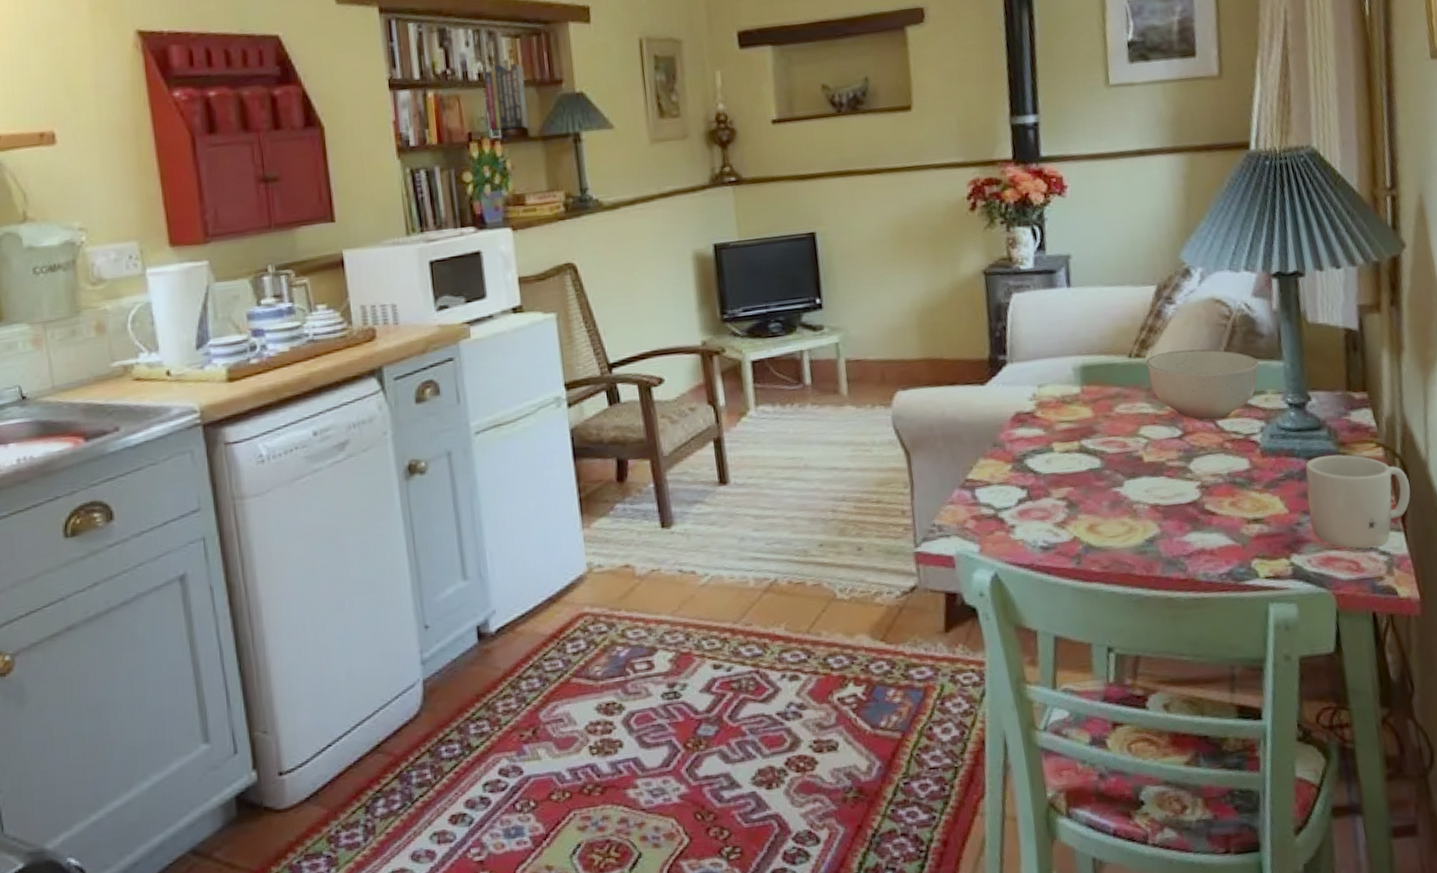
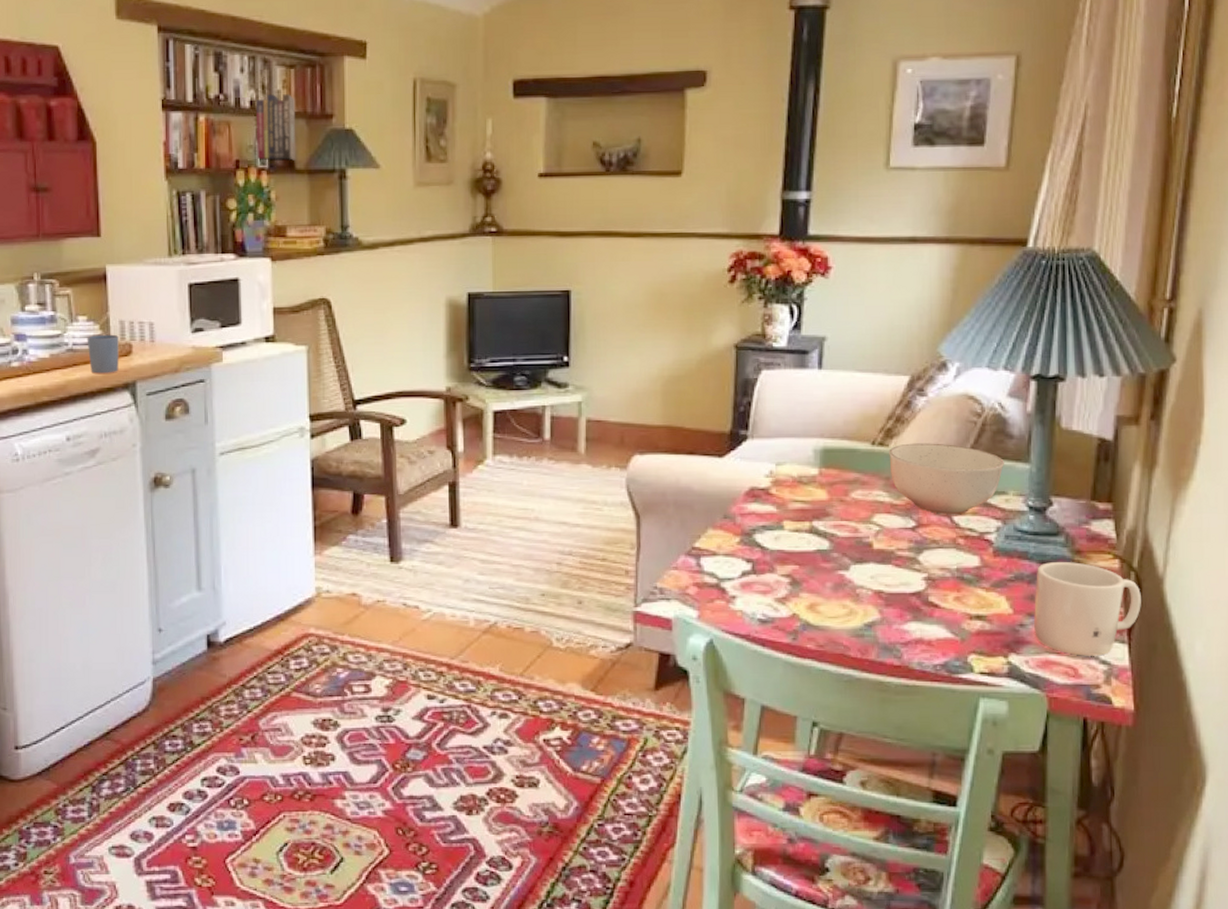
mug: none [327,320,364,364] -> present [87,334,119,375]

